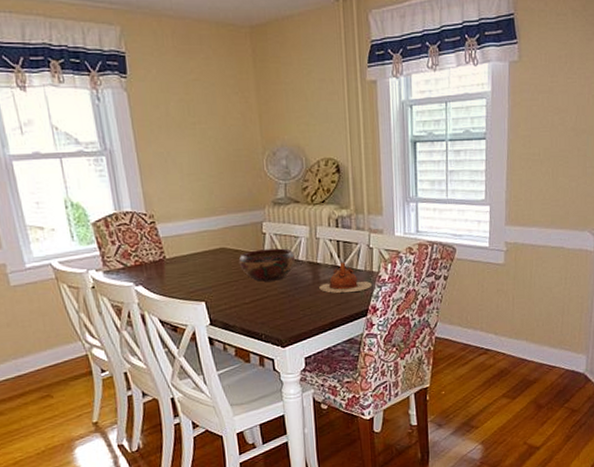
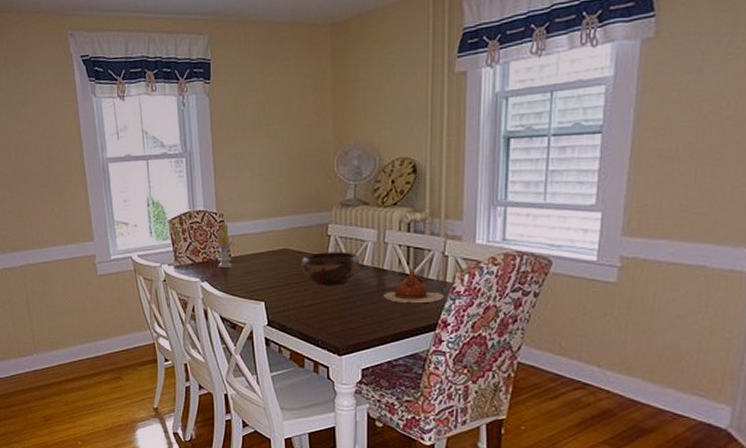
candle: none [144,224,168,270] -> present [212,223,234,268]

